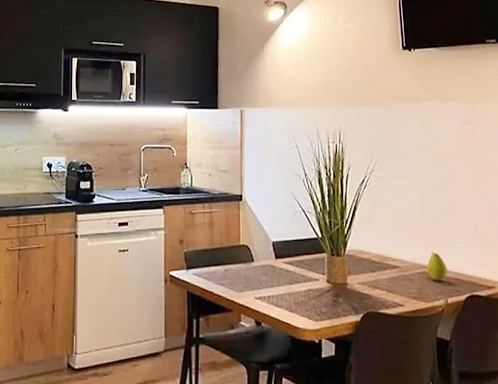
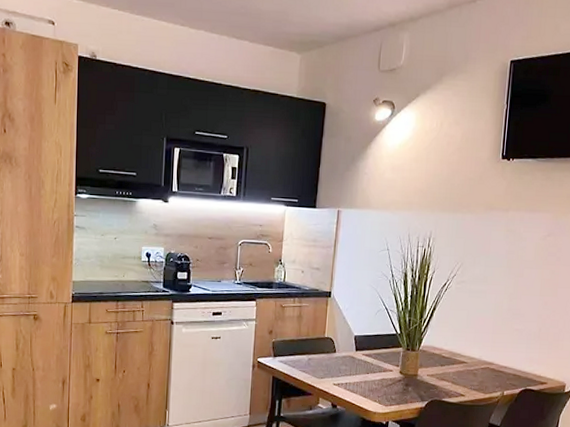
fruit: present [426,251,448,281] -> none [490,350,509,376]

